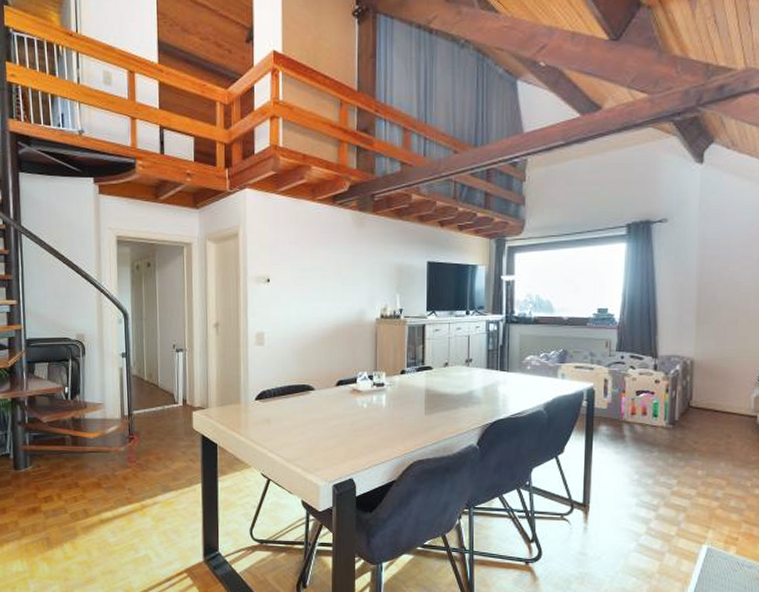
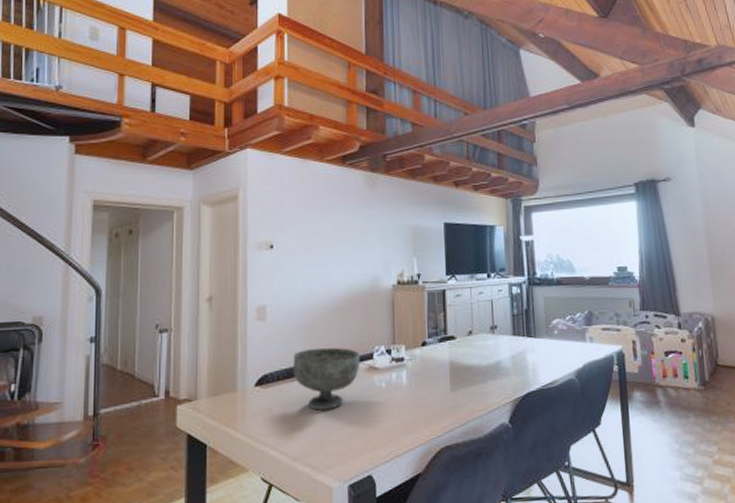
decorative bowl: none [287,371,345,423] -> present [293,347,360,411]

